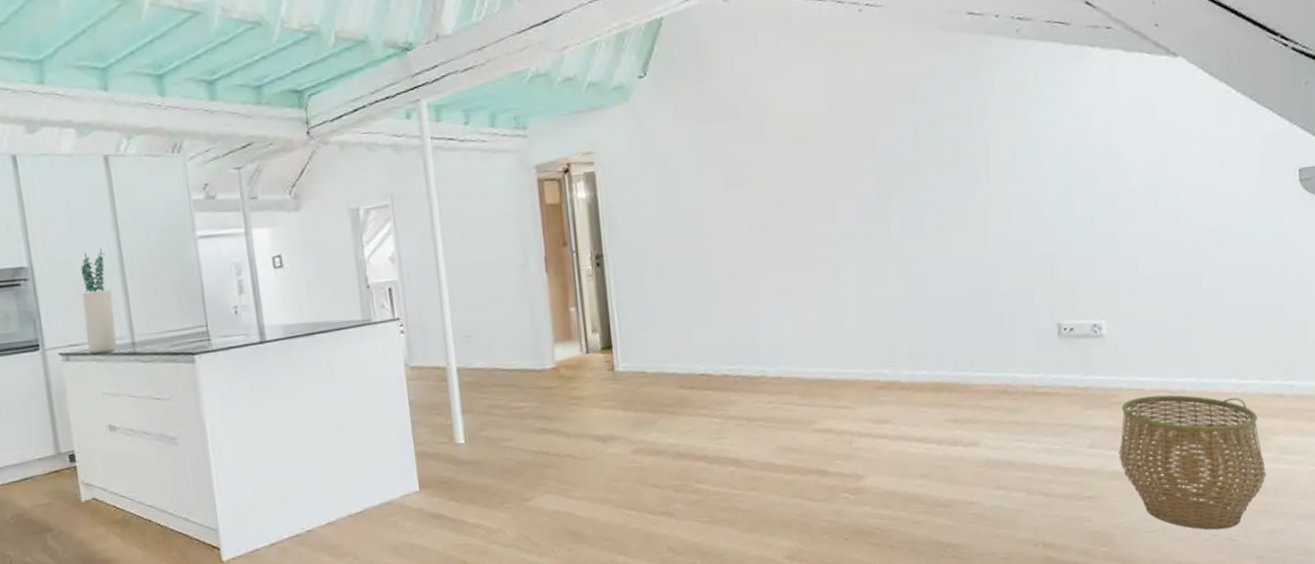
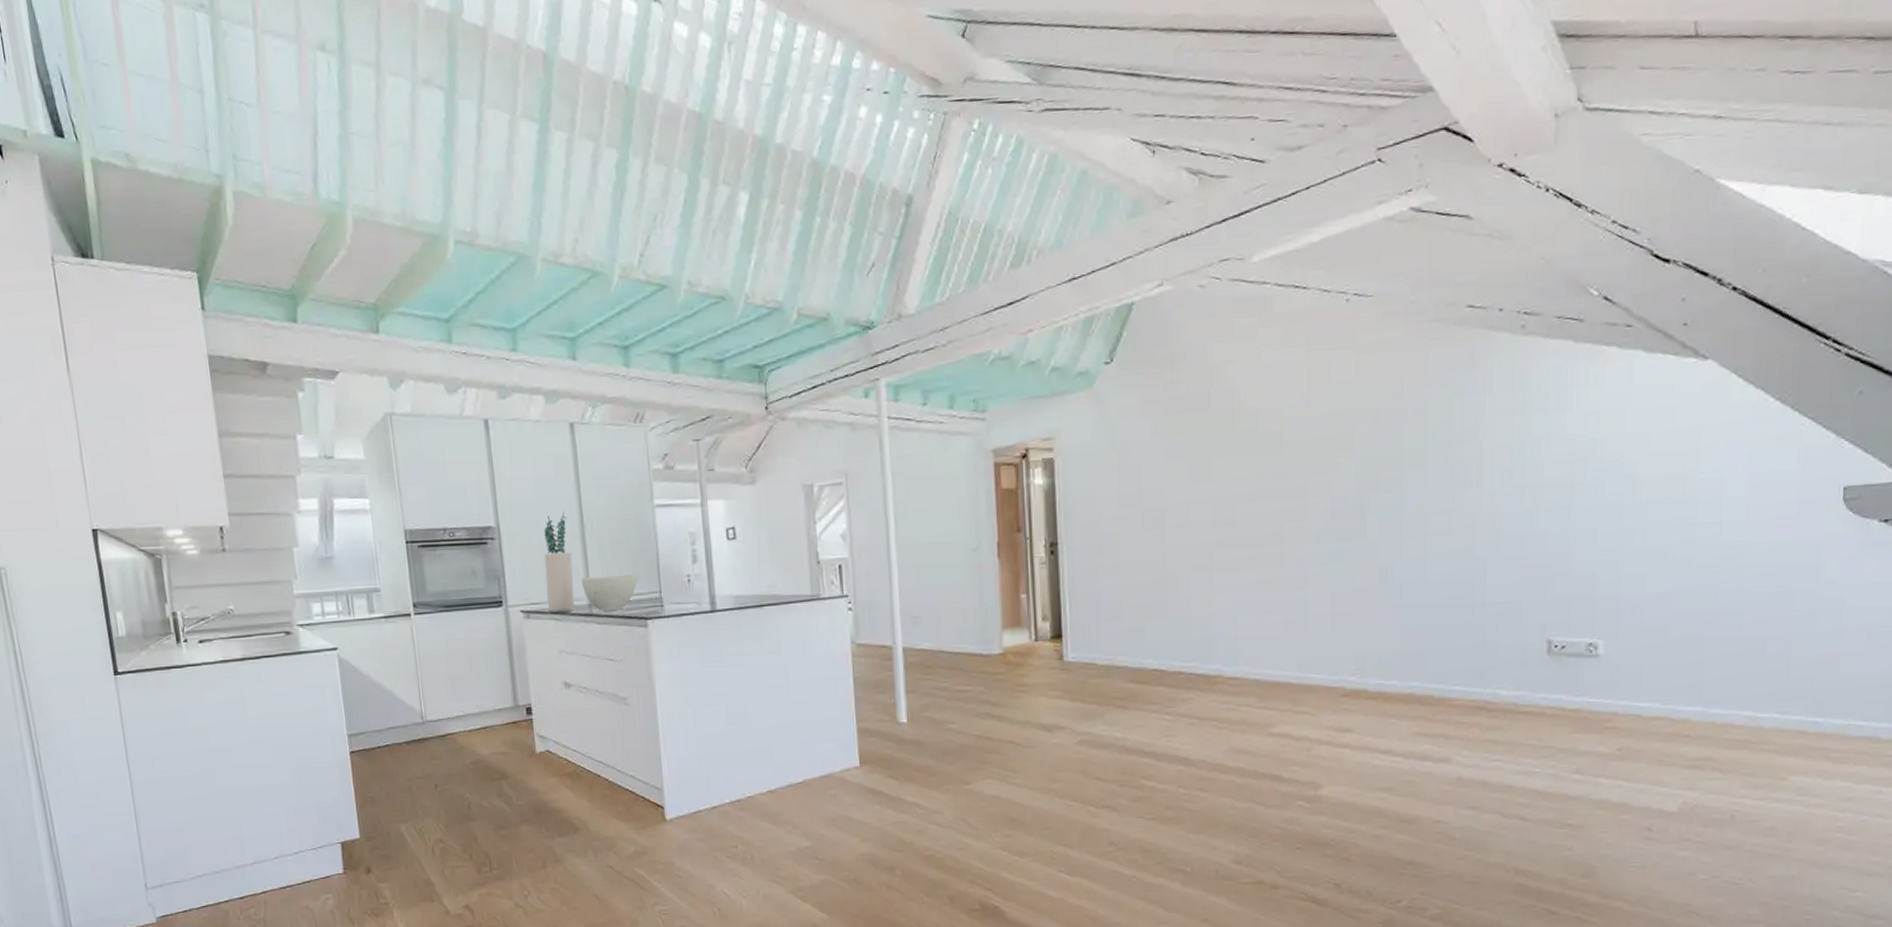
bowl: none [122,309,182,349] -> present [581,574,637,611]
basket: present [1119,394,1266,530] -> none [1608,723,1779,870]

